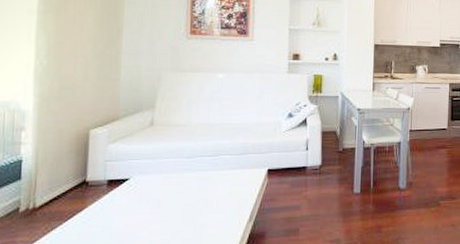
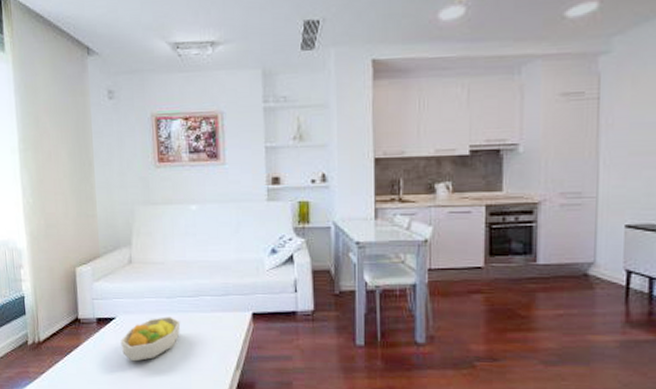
fruit bowl: none [132,175,199,222] -> present [120,317,181,362]

